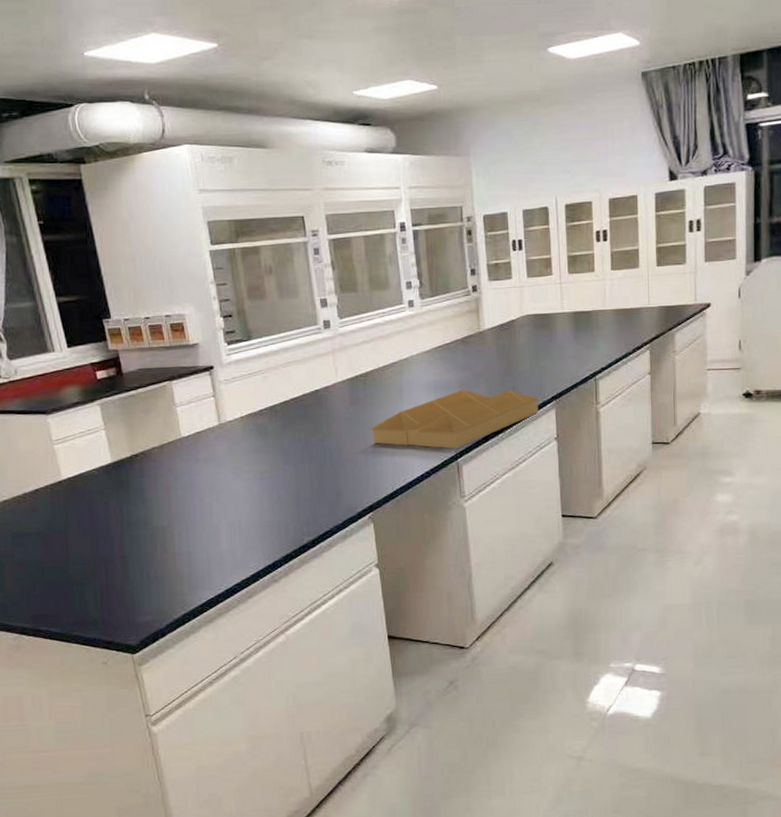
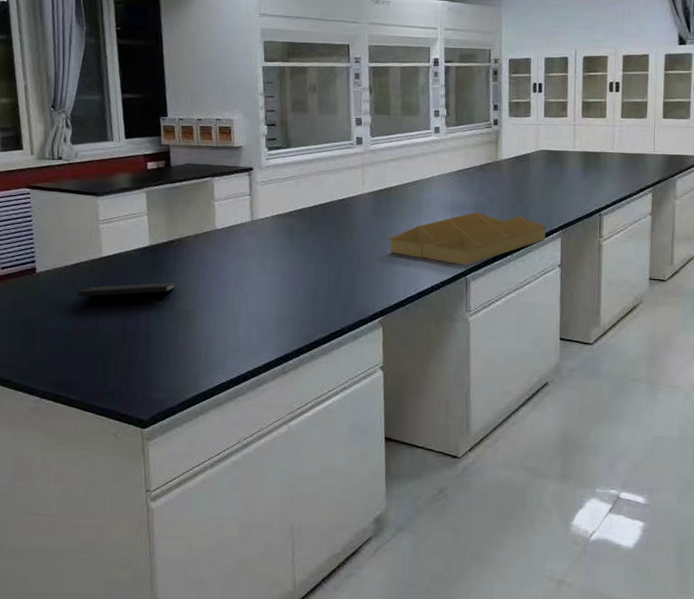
notepad: none [41,499,146,526] -> present [77,282,175,301]

